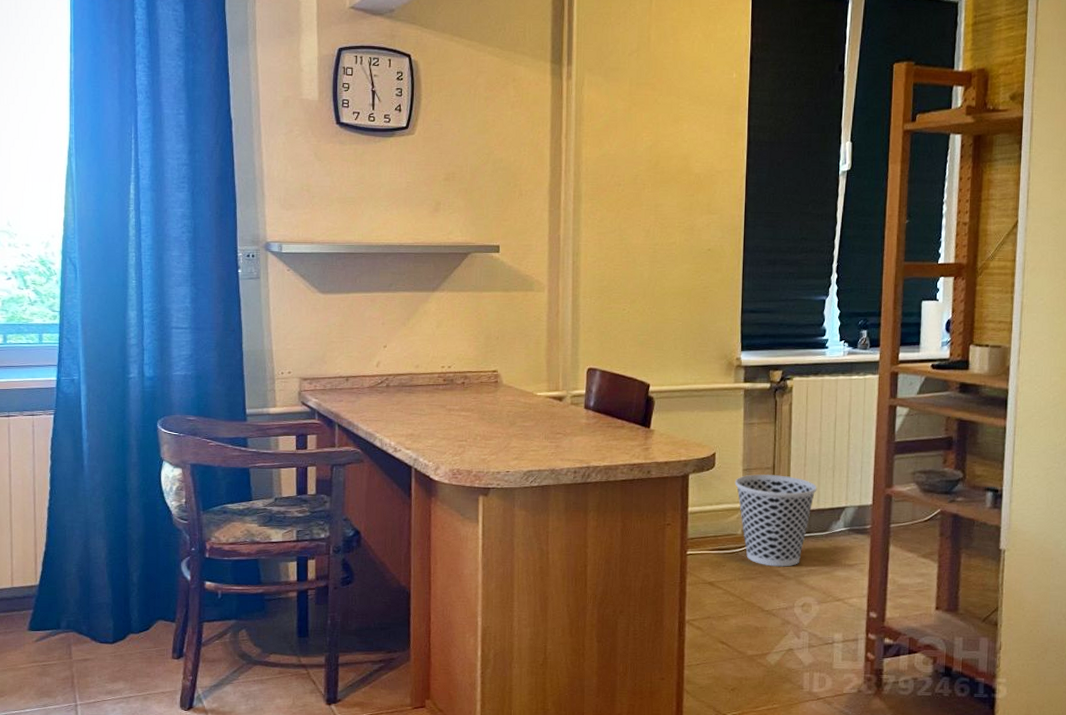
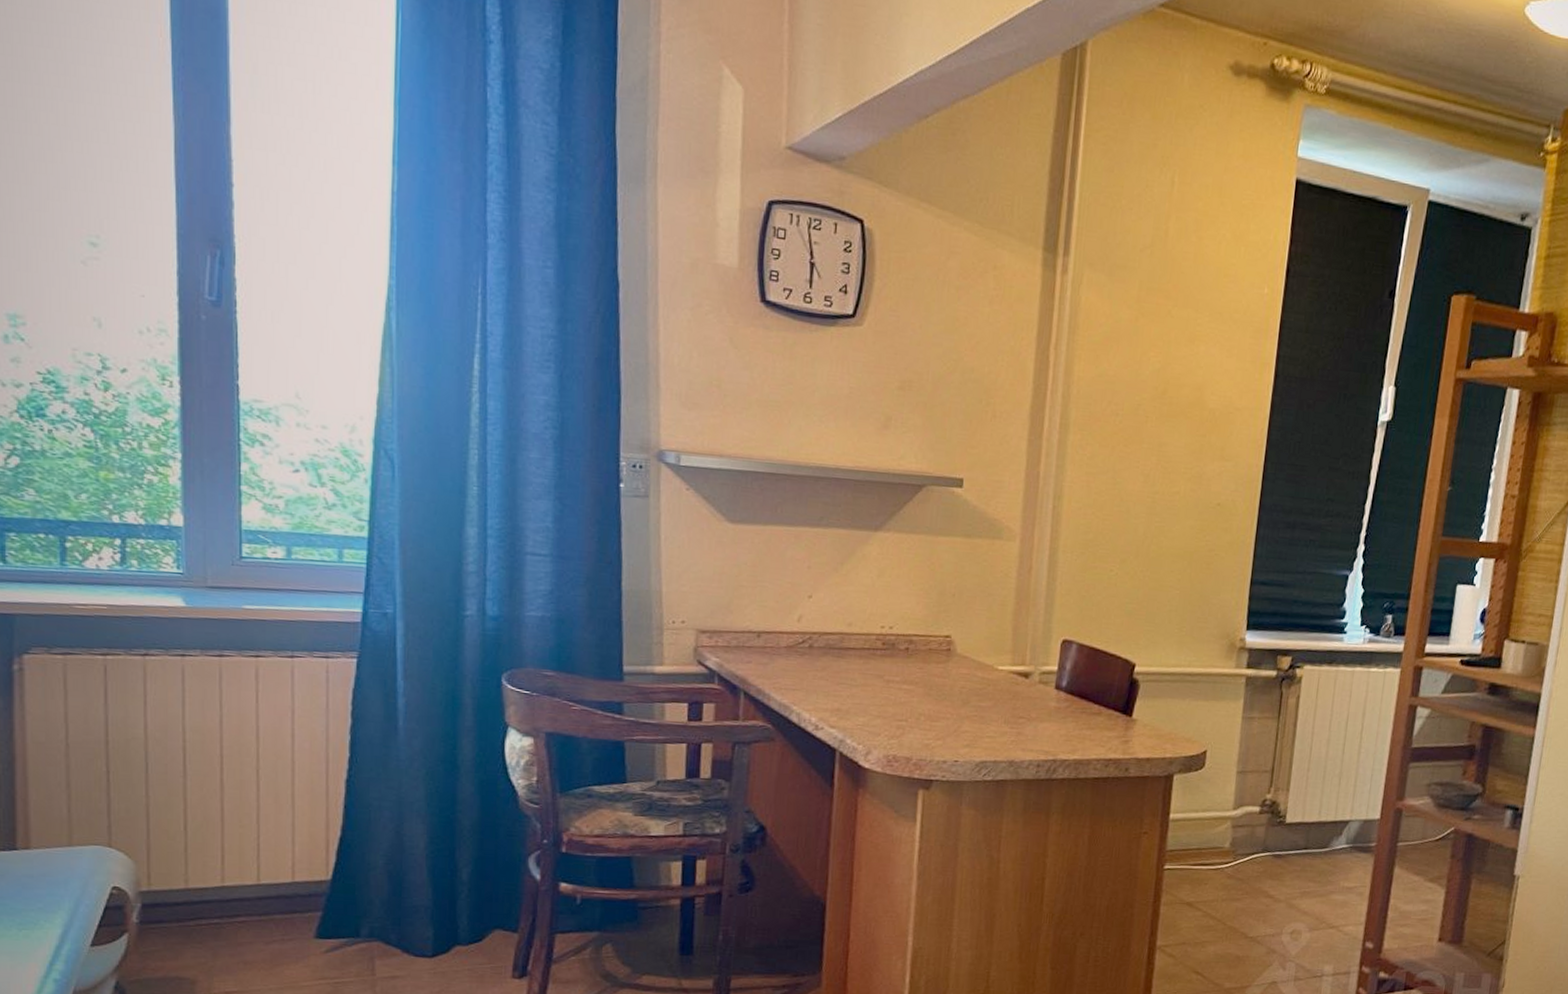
wastebasket: present [734,474,817,567] -> none [1226,778,1320,888]

